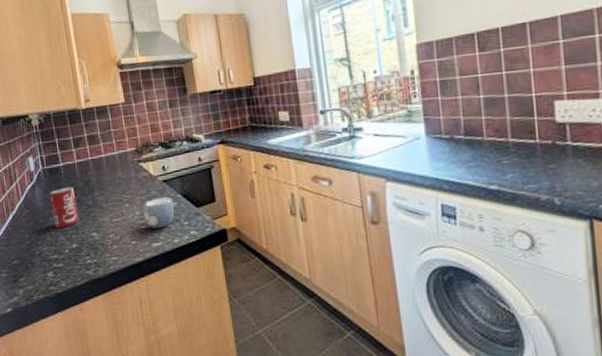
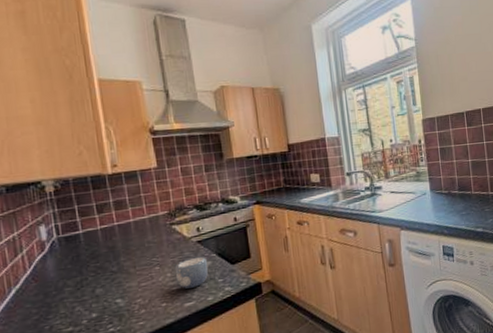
beverage can: present [49,186,79,228] -> none [65,253,101,299]

